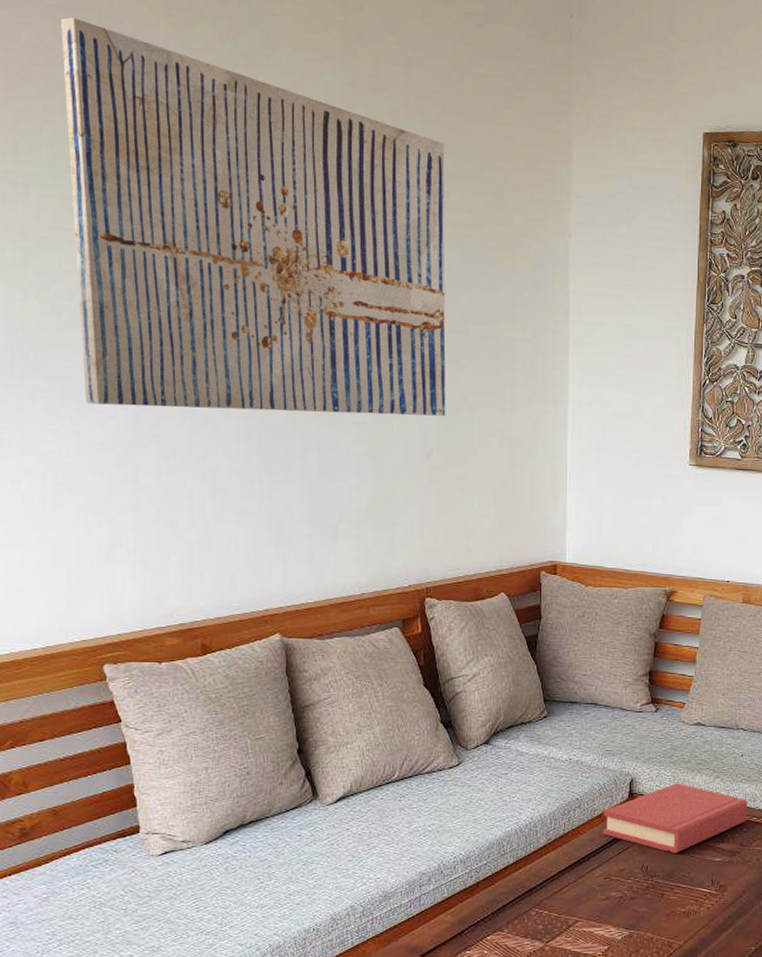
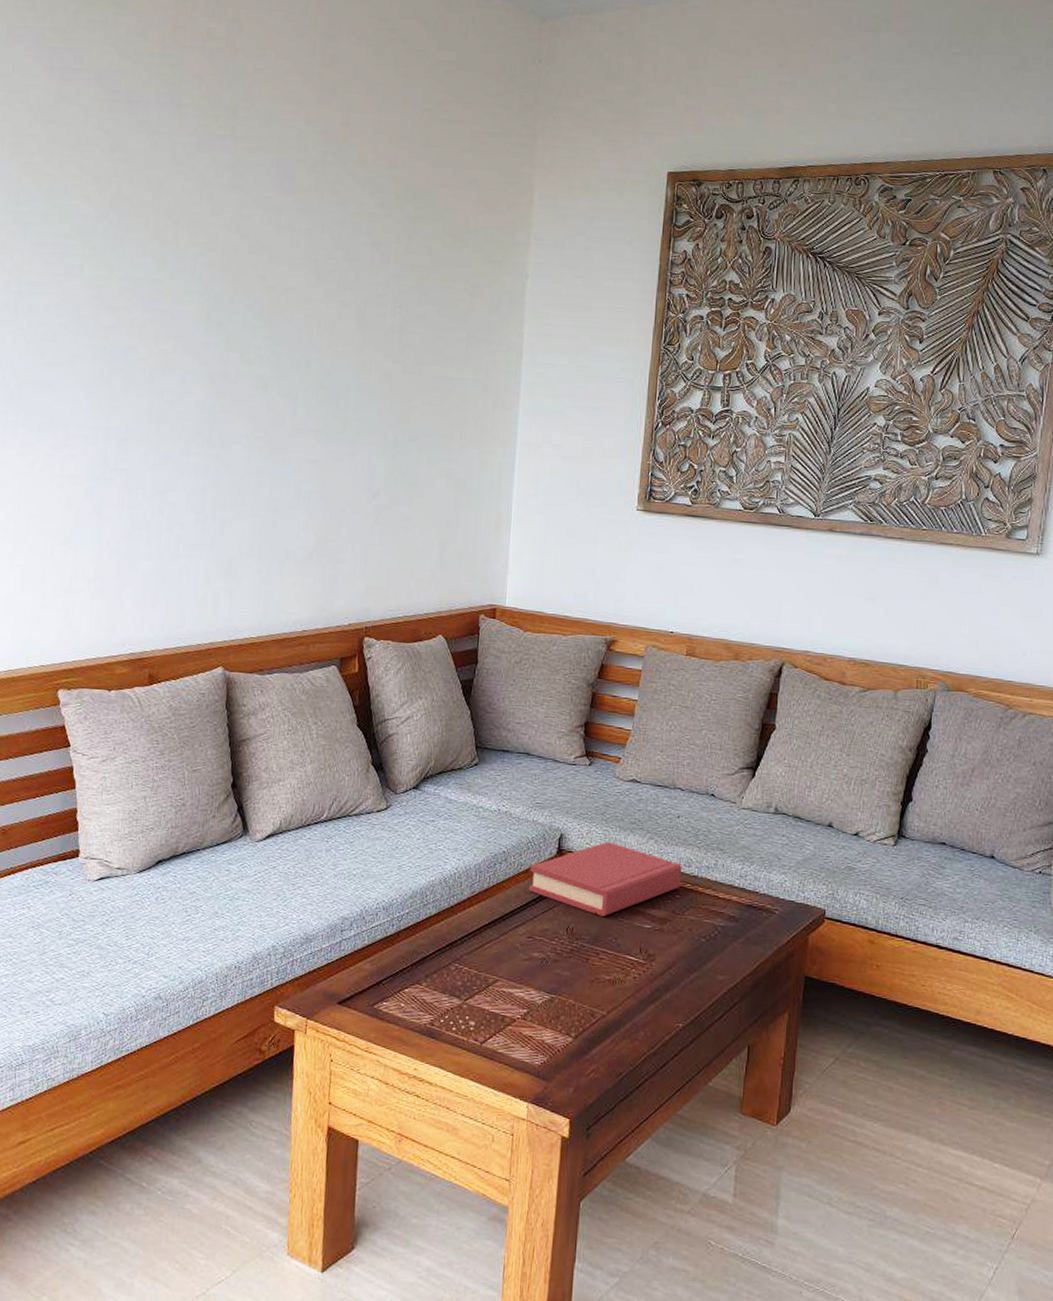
wall art: present [61,17,446,416] -> none [60,78,409,456]

